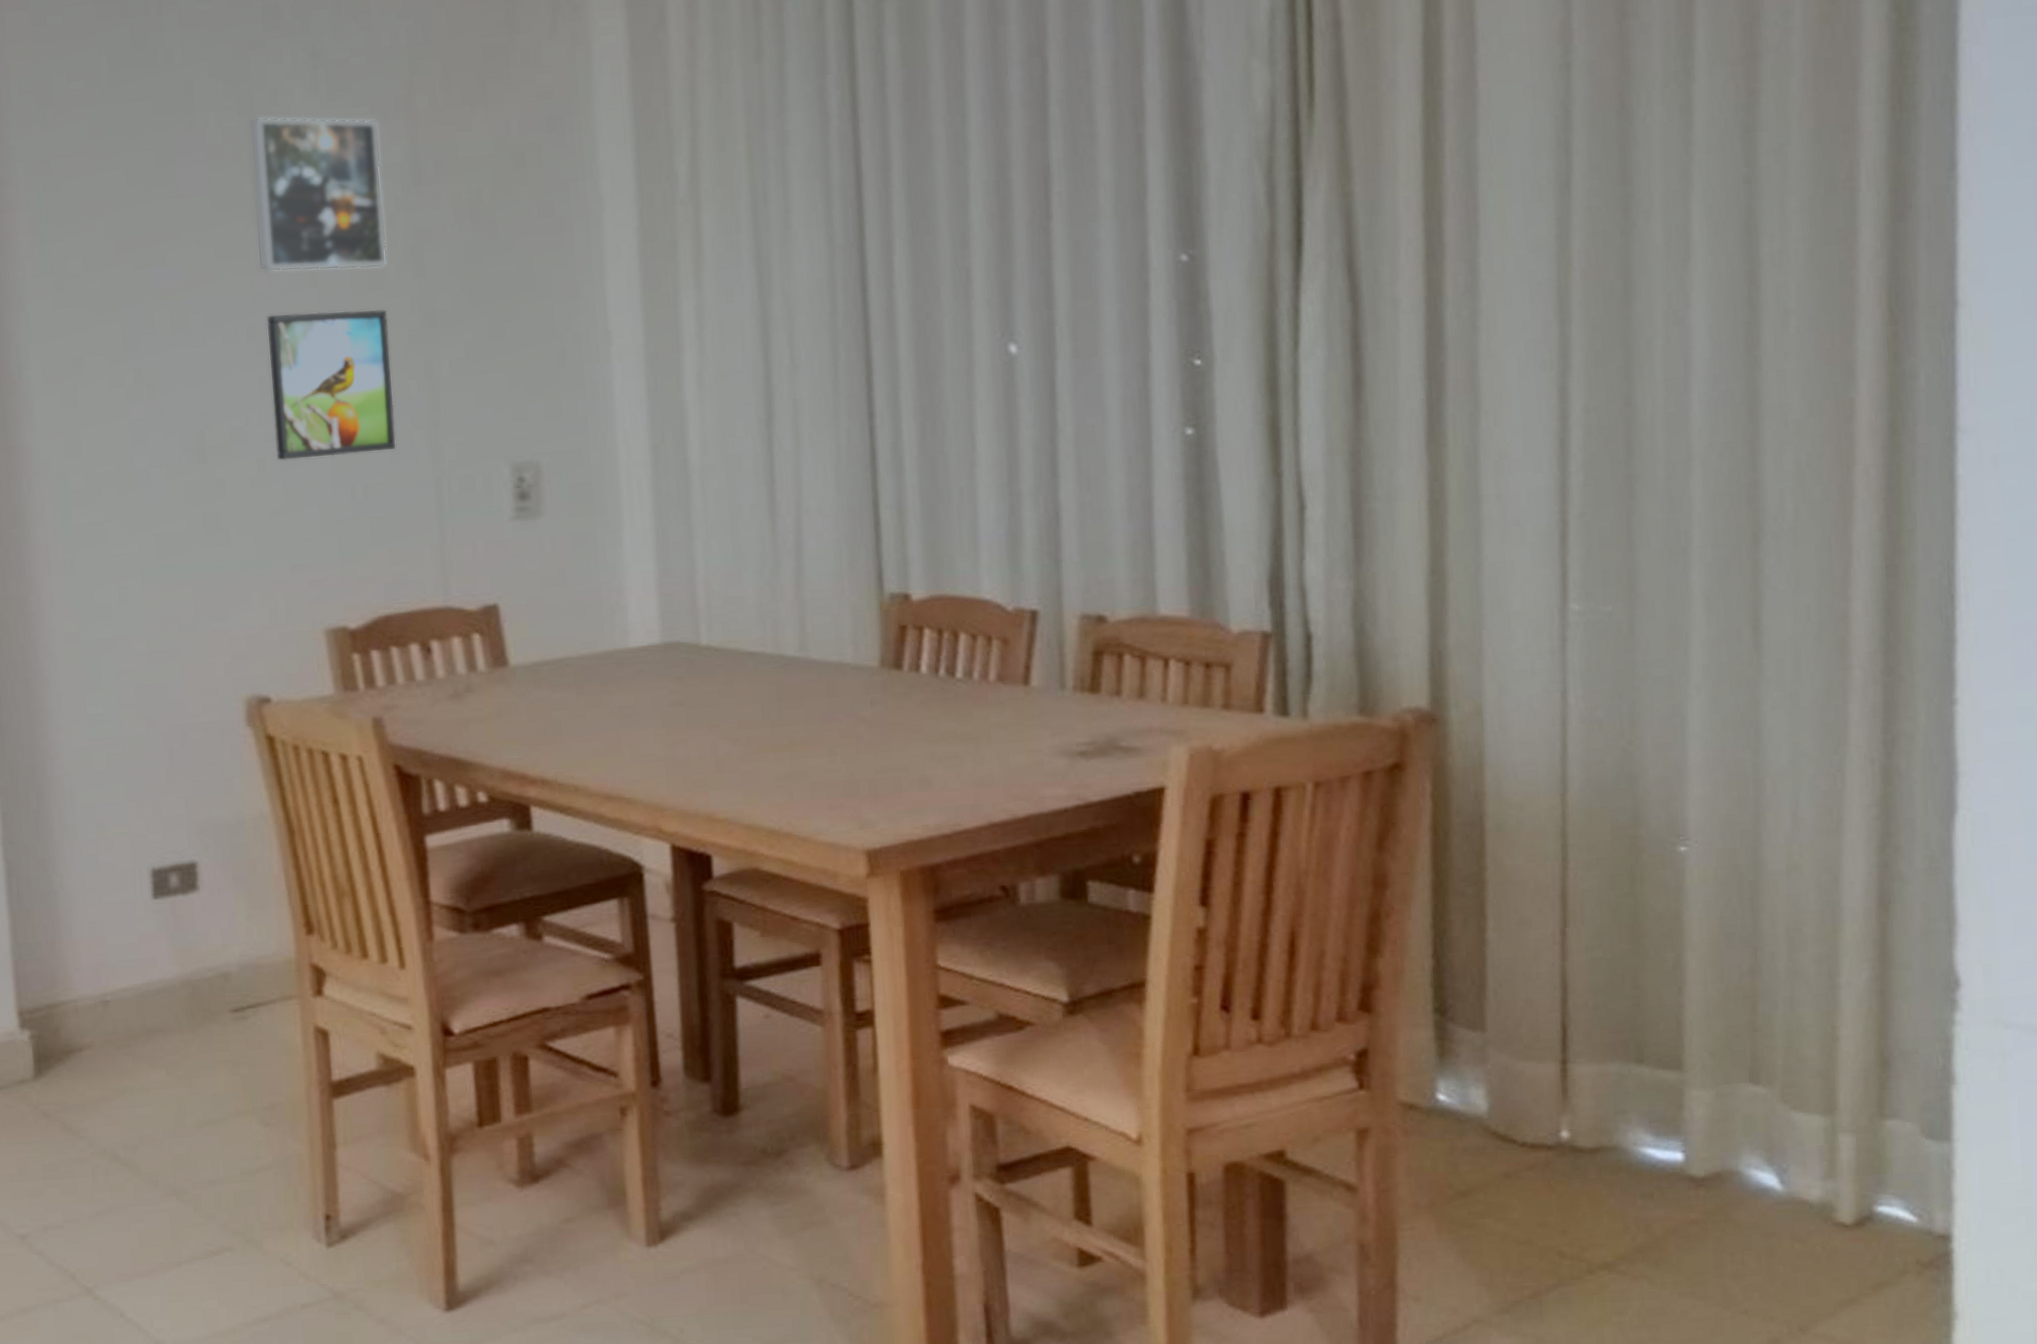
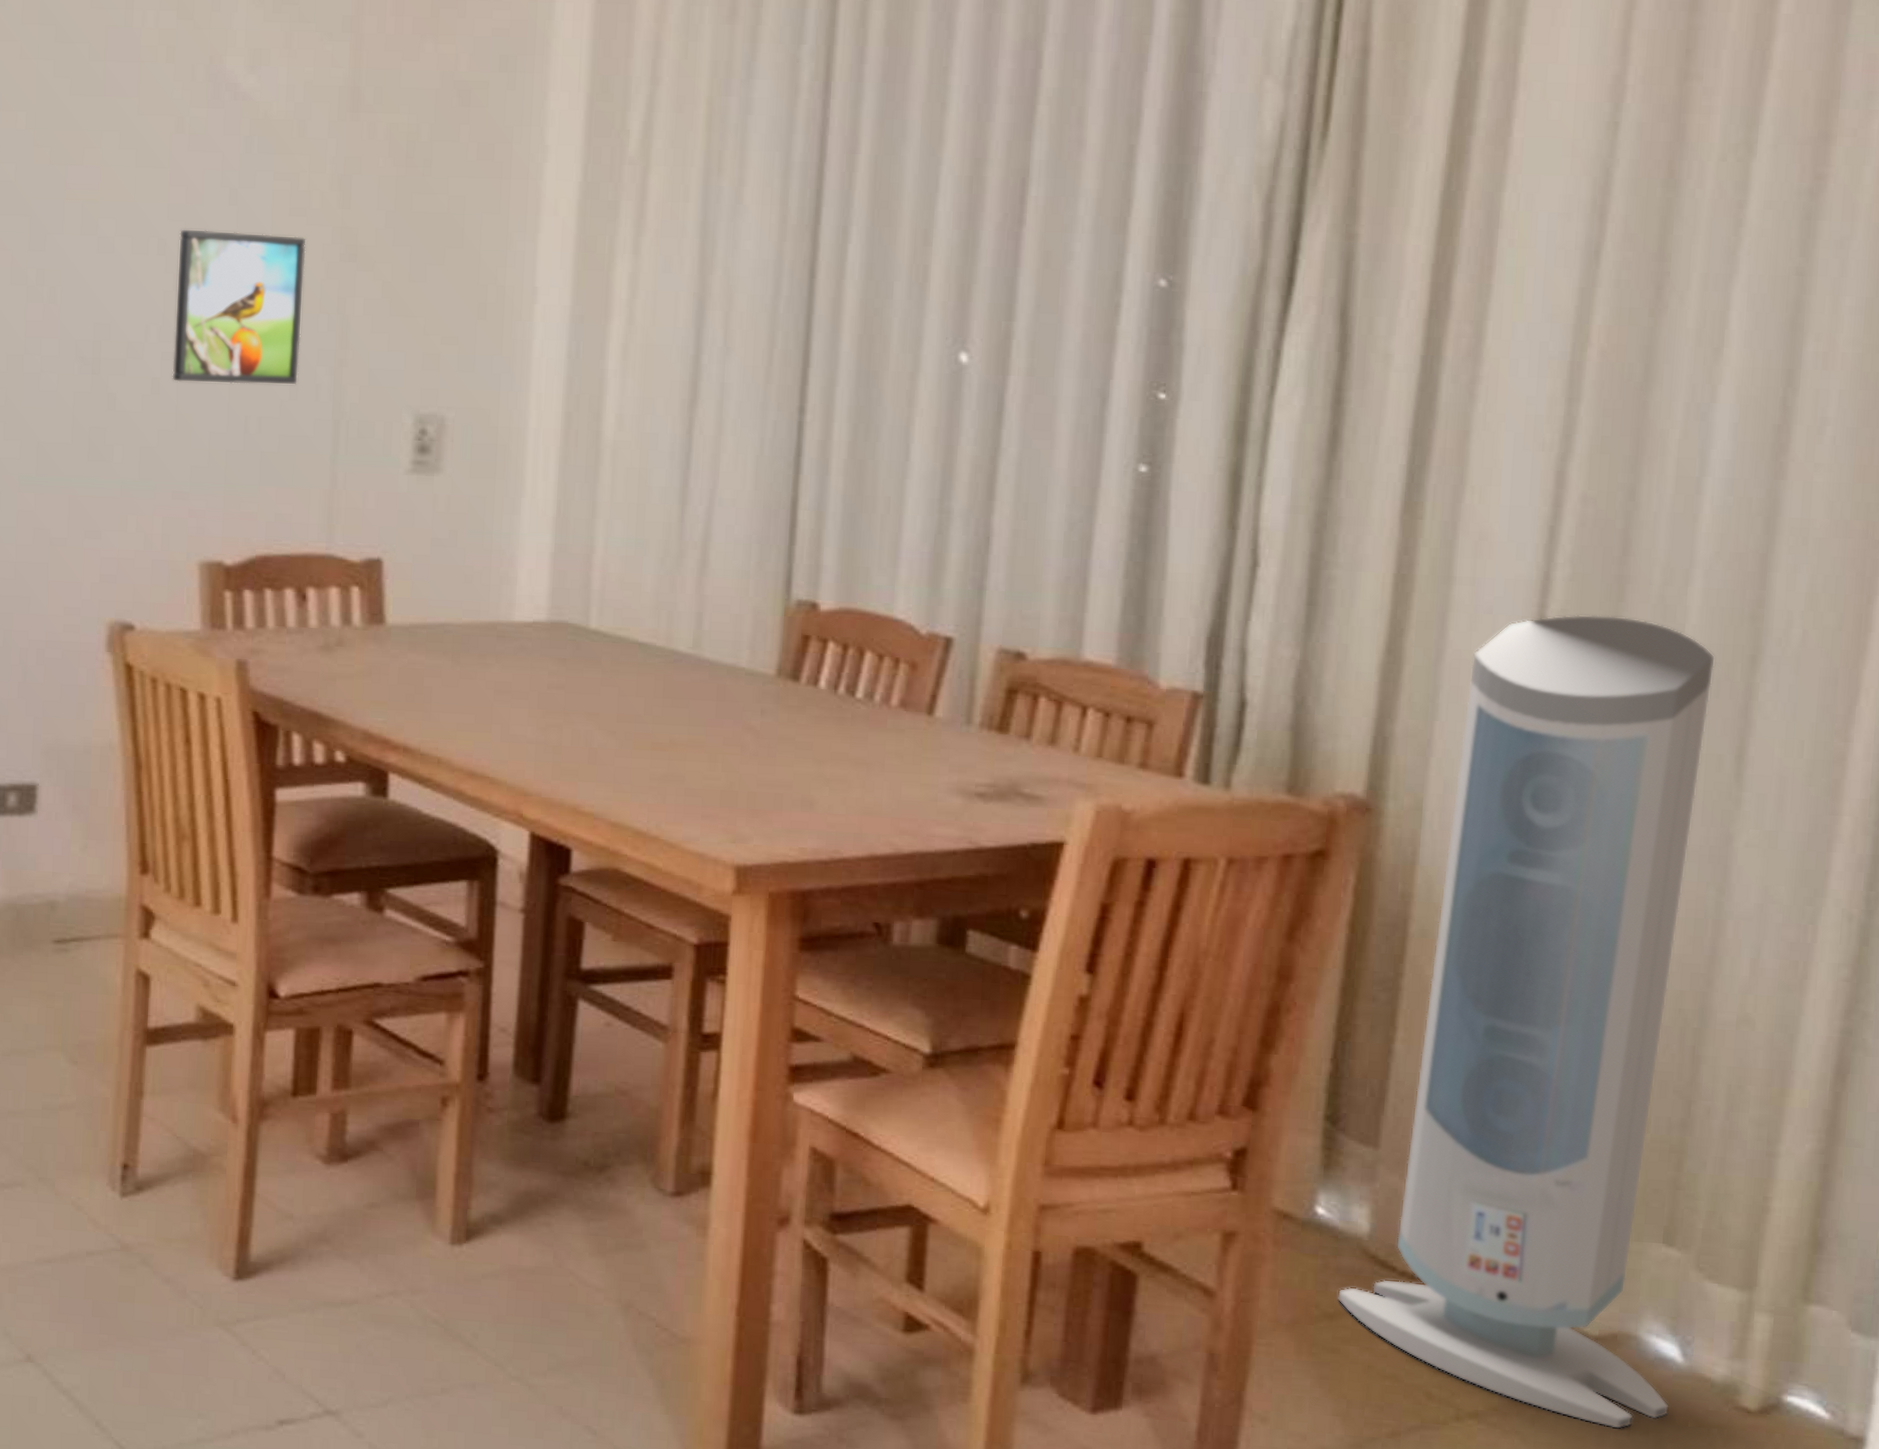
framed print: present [248,117,388,272] -> none [179,21,321,194]
air purifier: none [1467,513,1776,1261] -> present [1337,614,1716,1430]

